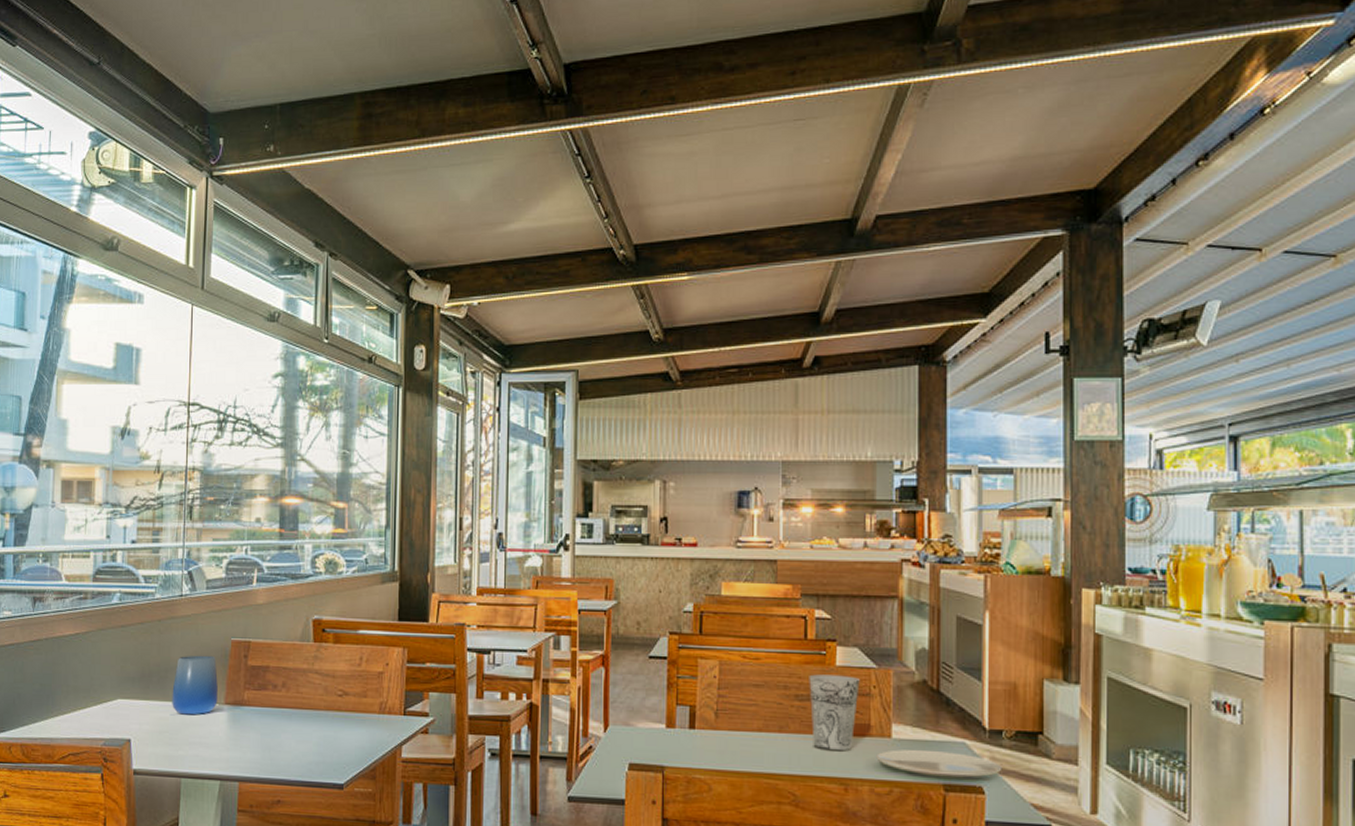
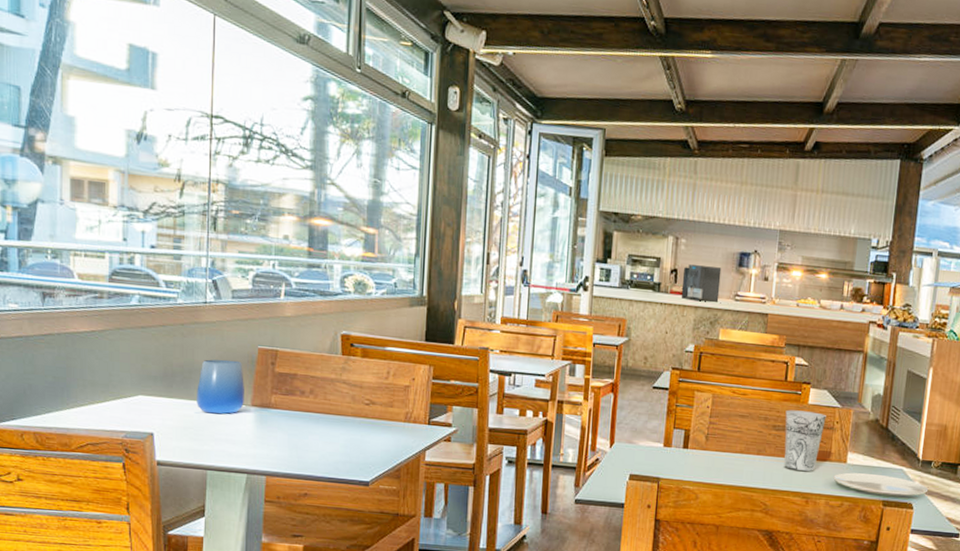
coffee machine: none [673,510,718,553] -> present [681,264,722,303]

